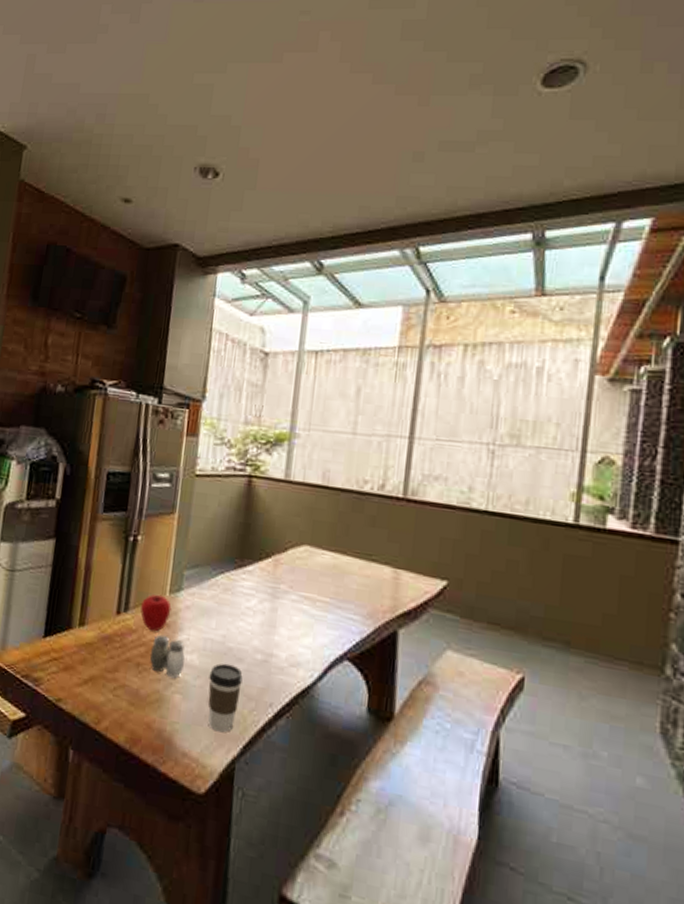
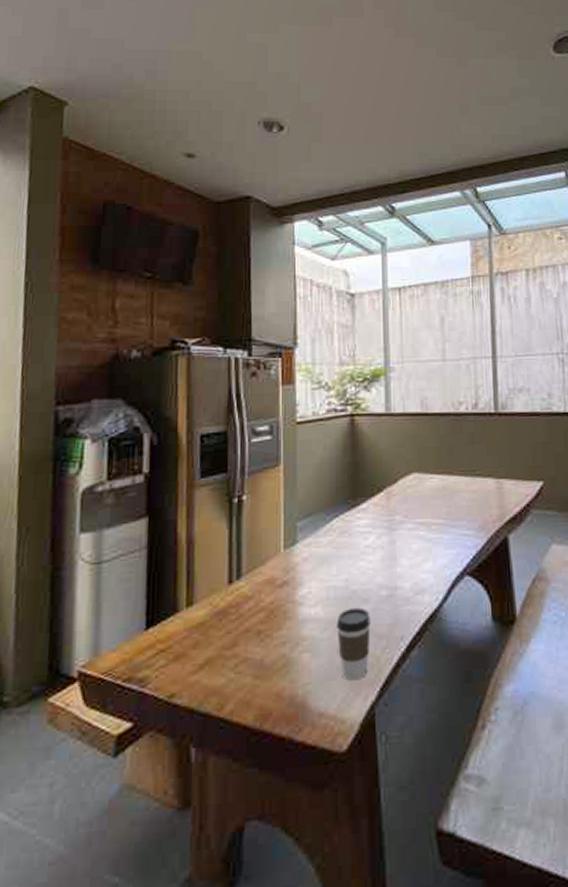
apple: present [140,595,172,632] -> none [254,554,288,593]
salt and pepper shaker: present [149,634,185,679] -> none [270,594,308,638]

